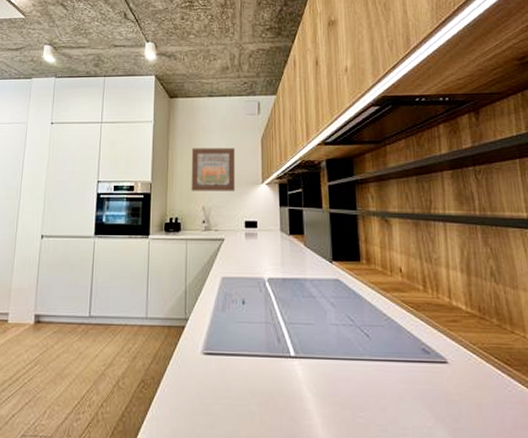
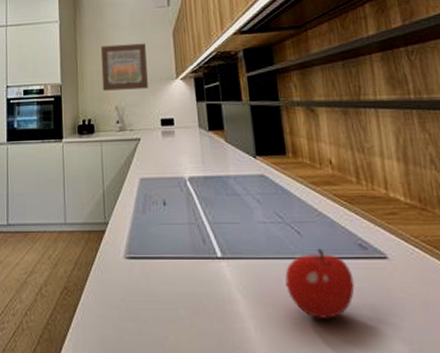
fruit: none [353,351,416,419] -> present [285,248,355,319]

